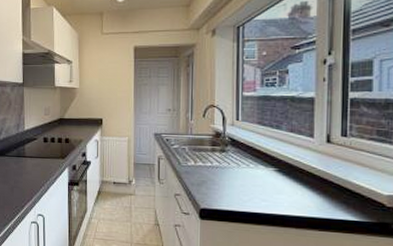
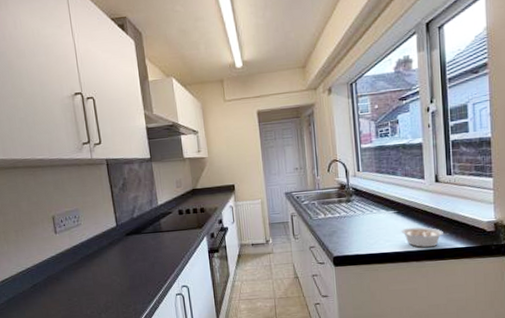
legume: none [280,189,337,215] -> present [401,226,448,248]

